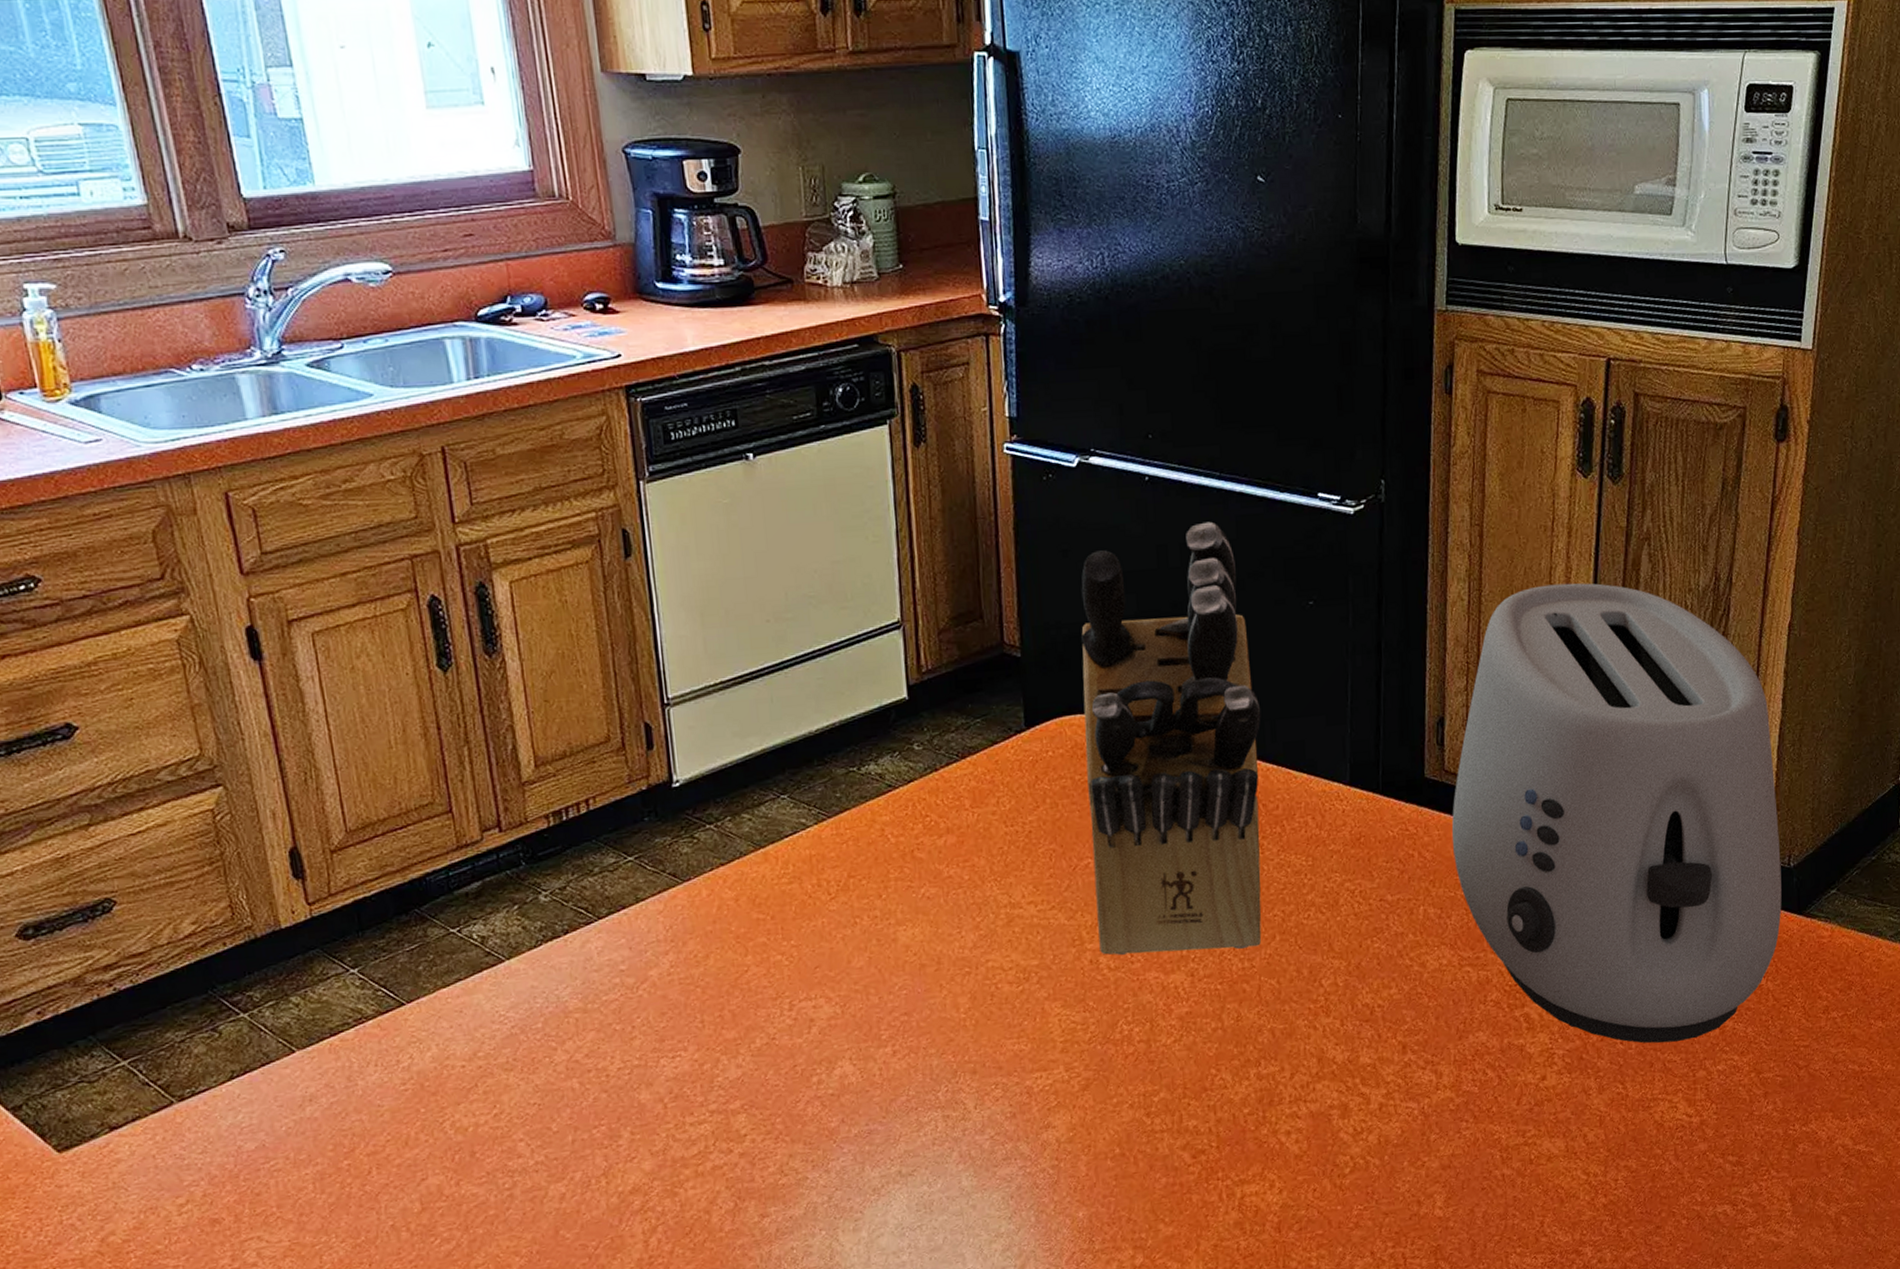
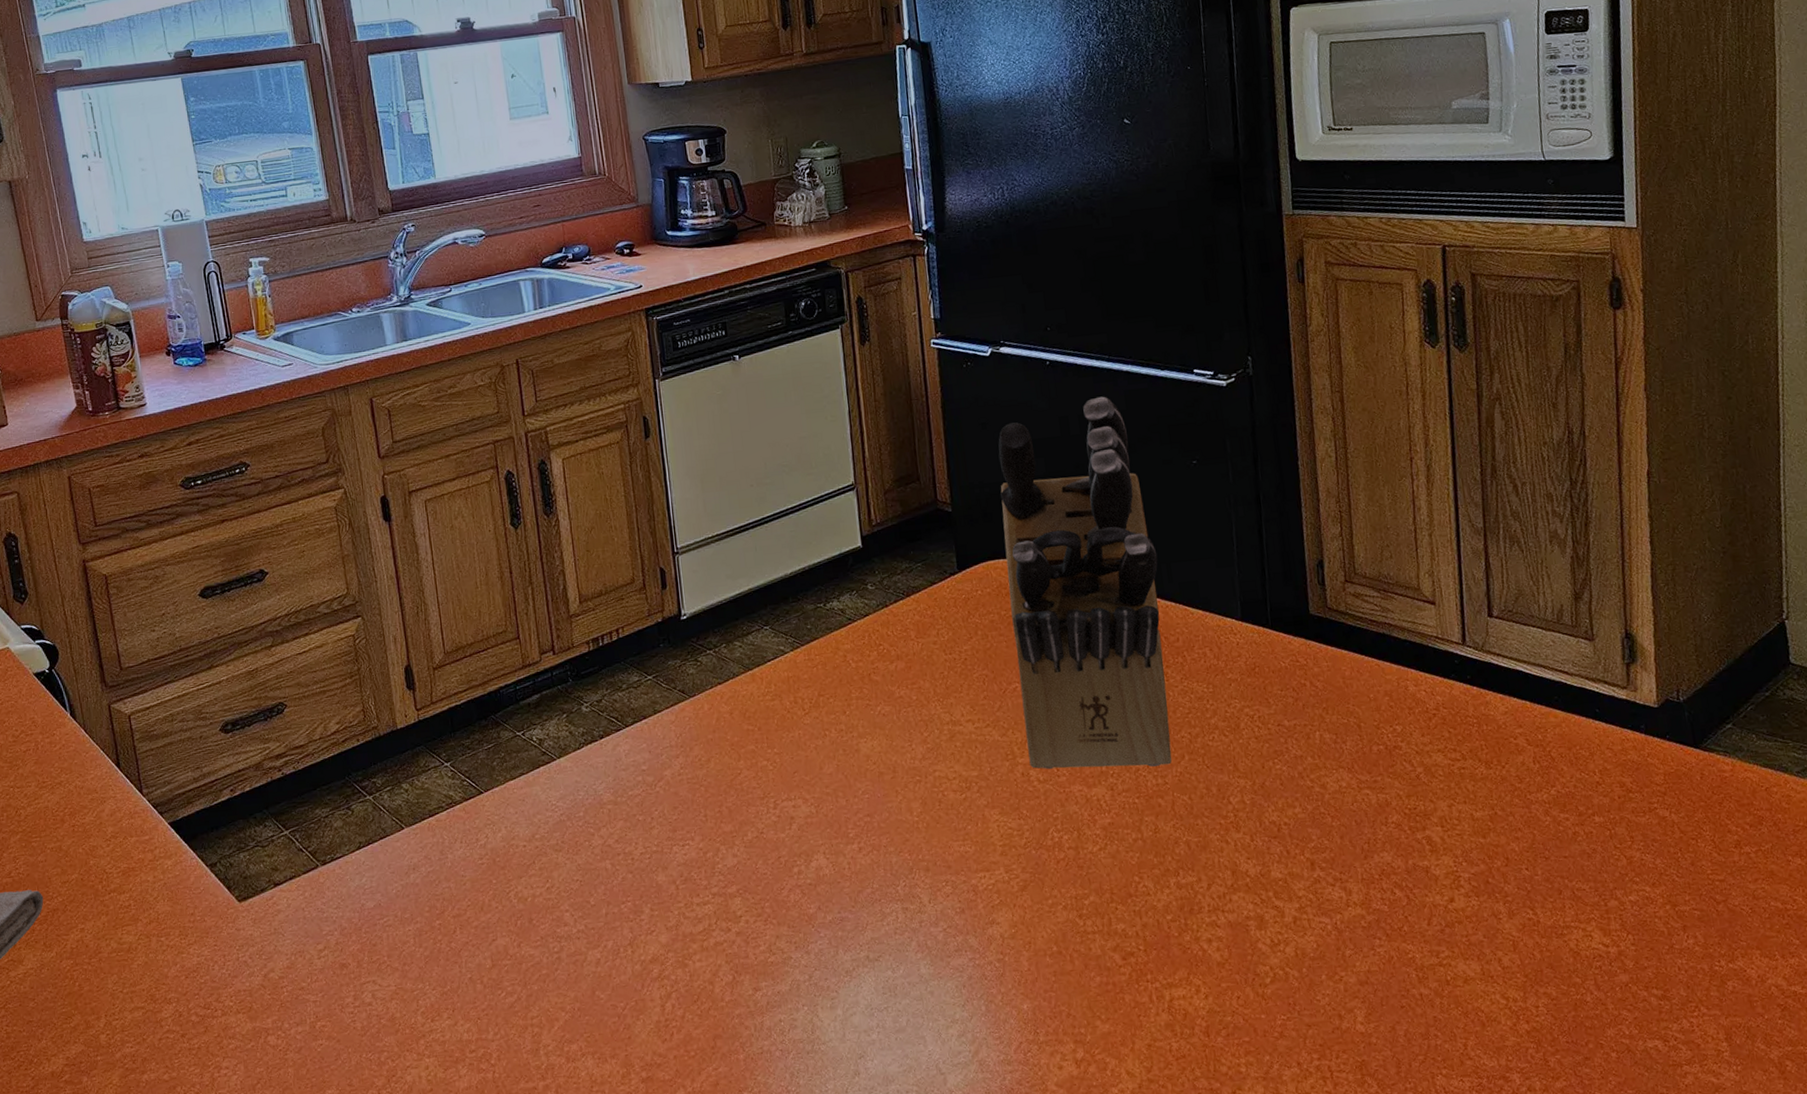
toaster: present [1451,583,1782,1044] -> none [1338,439,1677,871]

